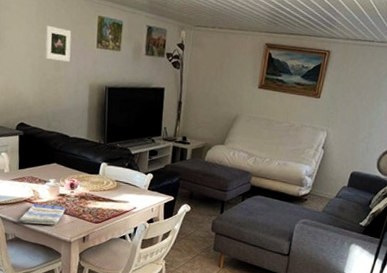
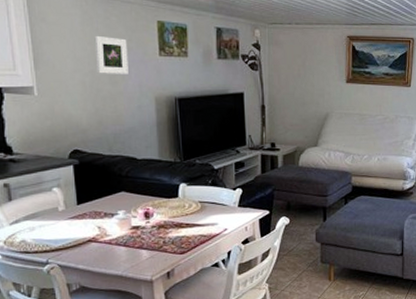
dish towel: present [19,203,66,225] -> none [83,240,142,268]

